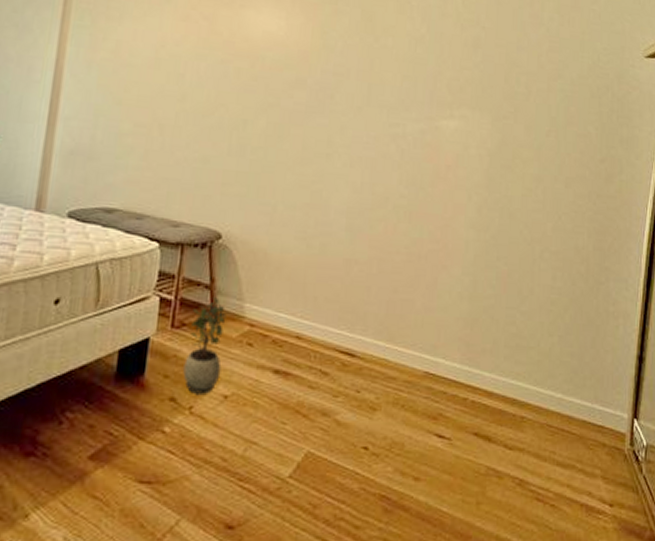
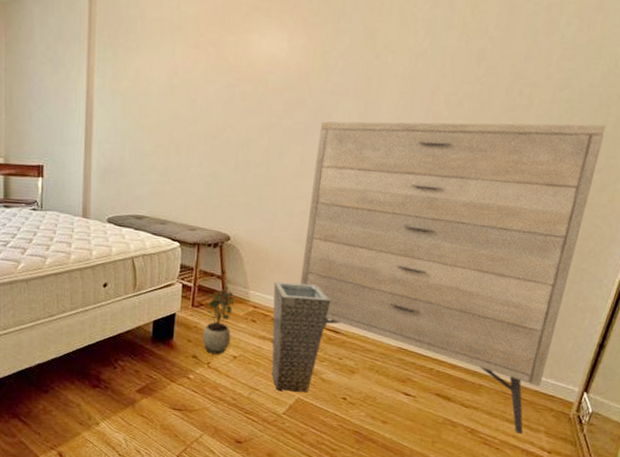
vase: none [273,290,343,443] -> present [271,281,331,393]
dresser: none [305,102,601,483] -> present [300,121,606,435]

